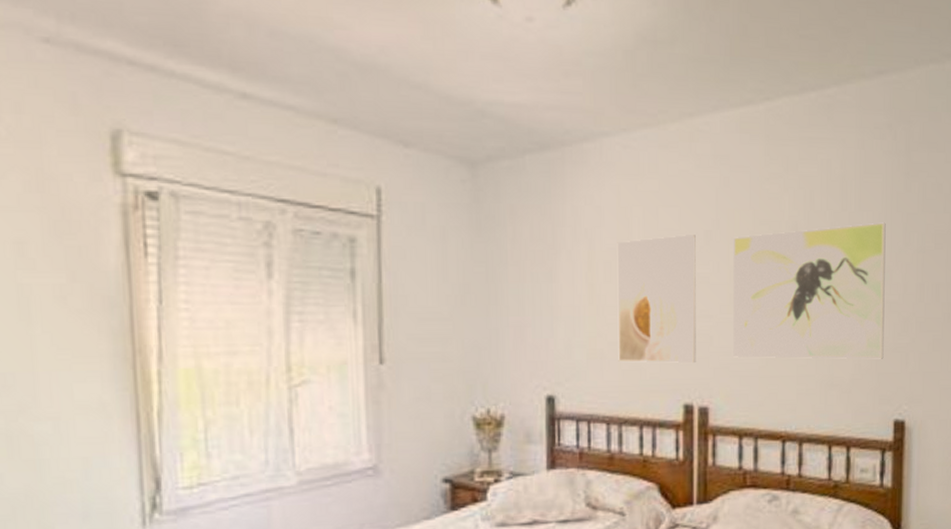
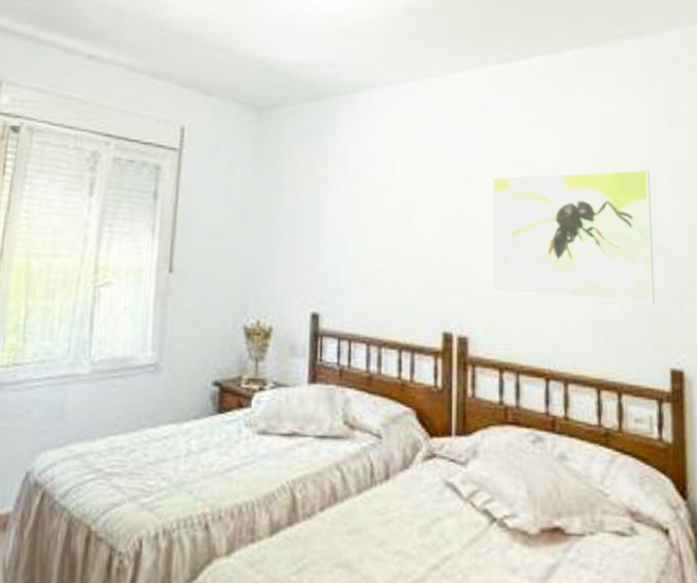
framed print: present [617,233,696,363] -> none [380,173,456,292]

